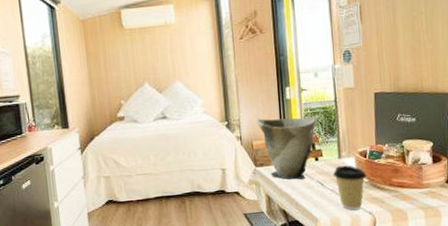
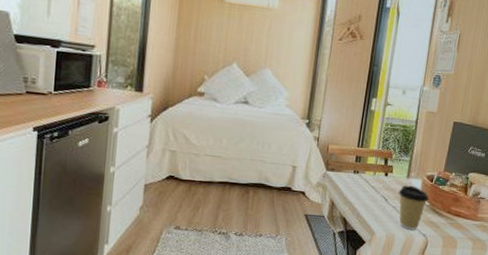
vase: present [256,117,317,180] -> none [336,123,396,191]

